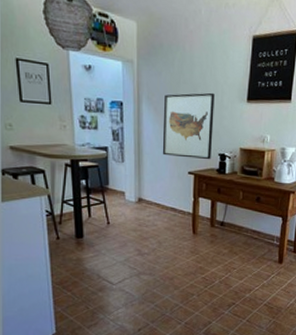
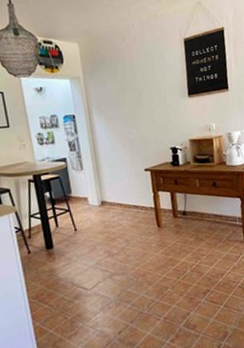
wall art: present [162,92,215,160] -> none [112,93,164,158]

